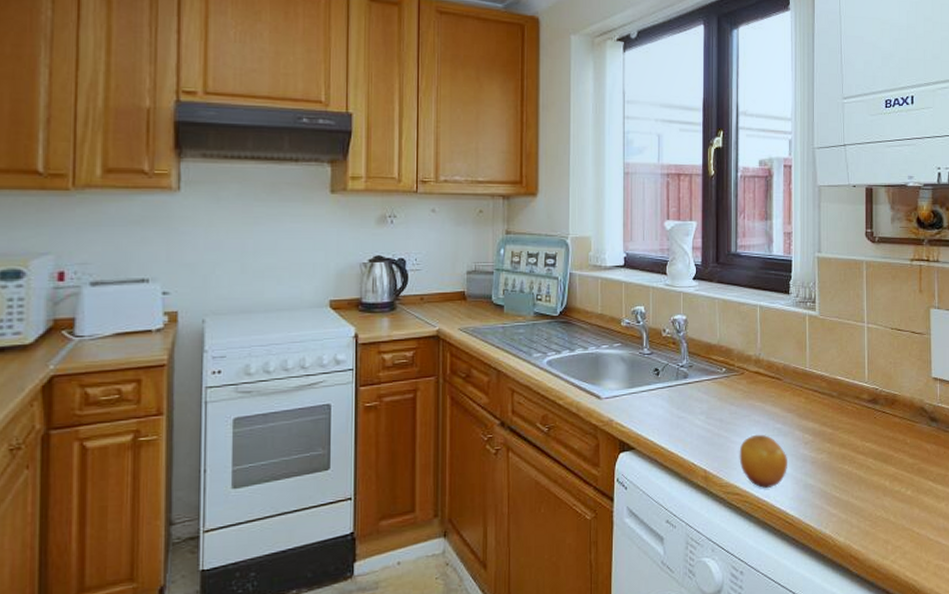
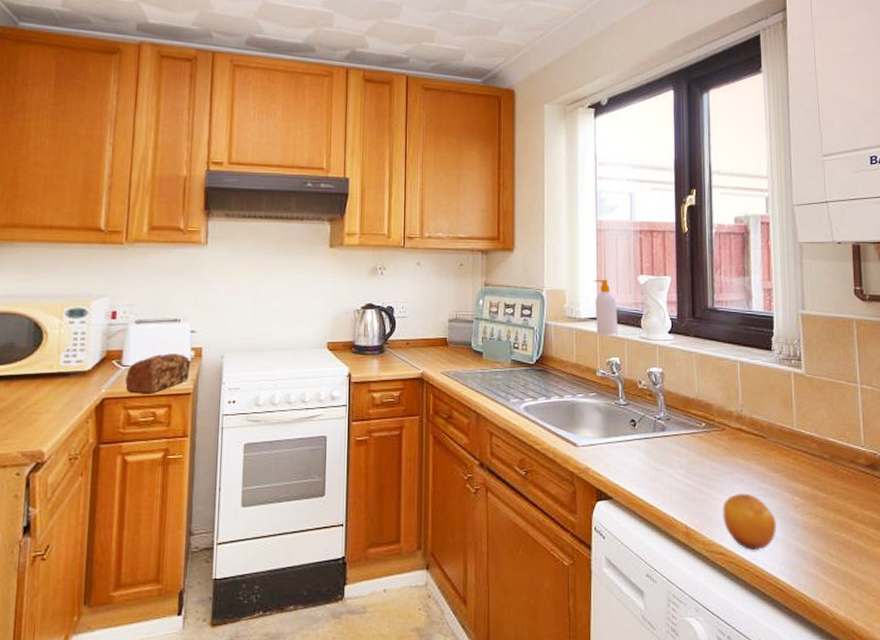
bread loaf: none [79,319,164,369] -> present [124,353,191,394]
soap bottle: none [620,225,643,283] -> present [594,279,618,335]

